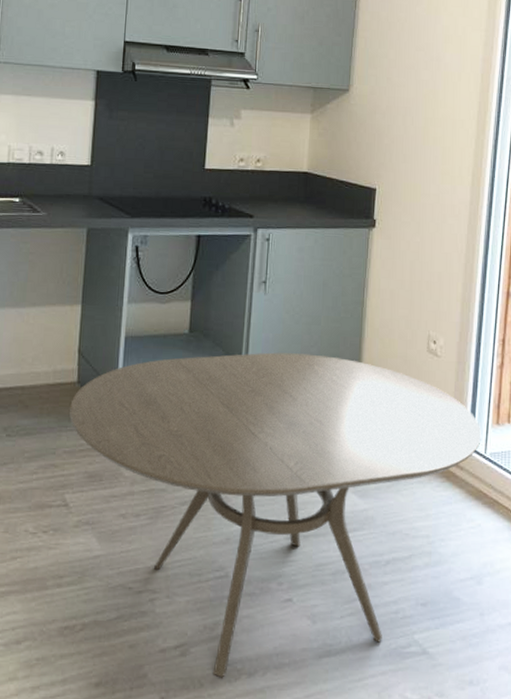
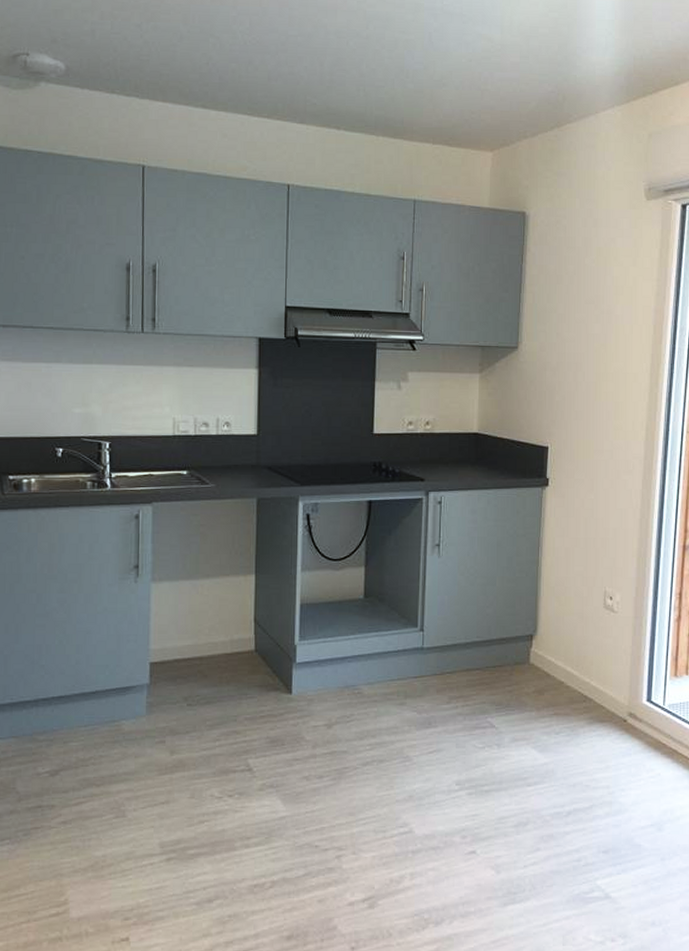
dining table: present [69,352,481,678] -> none [249,614,659,928]

